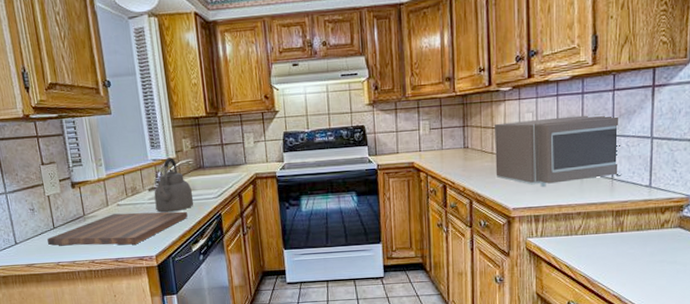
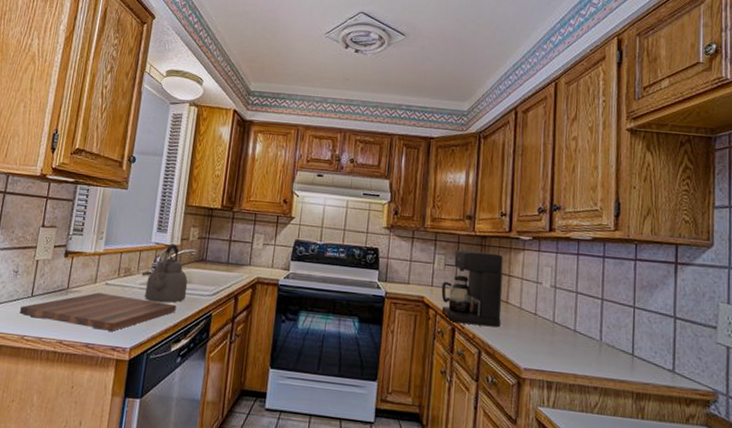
coffee maker: none [429,109,488,180] -> present [441,250,503,328]
microwave: present [495,113,622,187] -> none [508,271,643,354]

